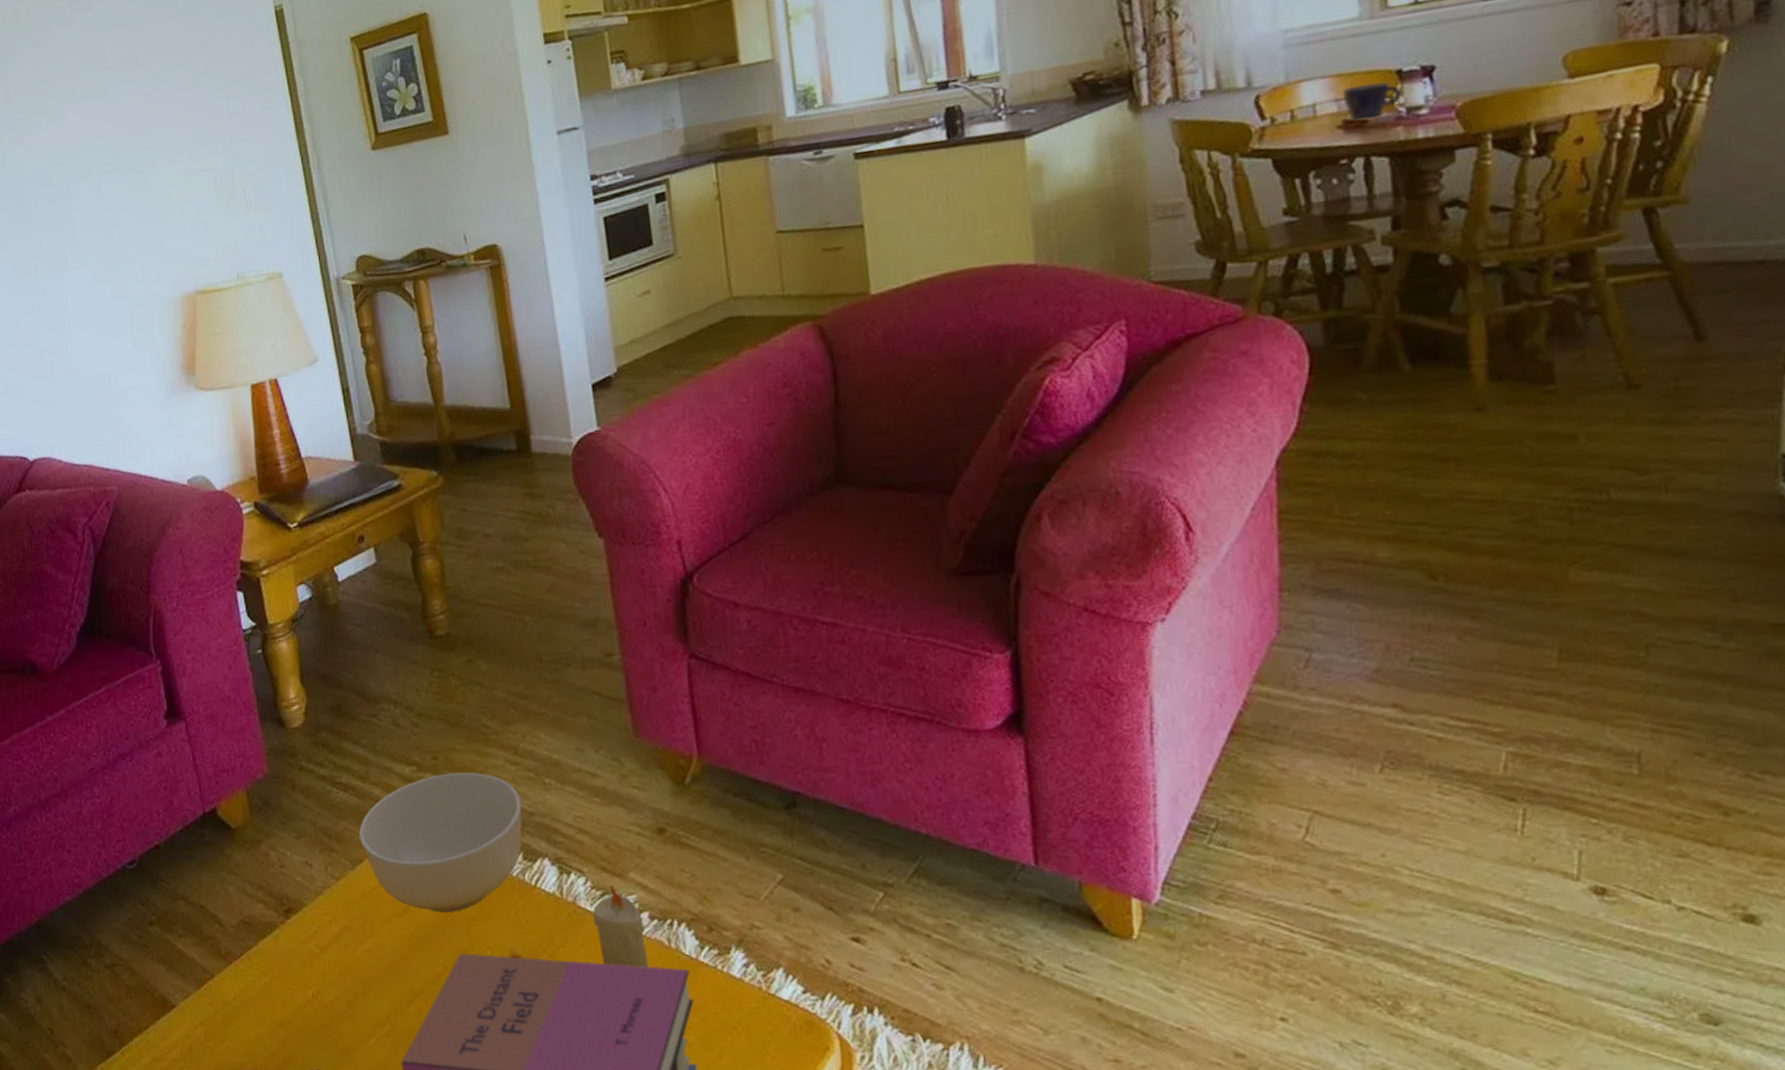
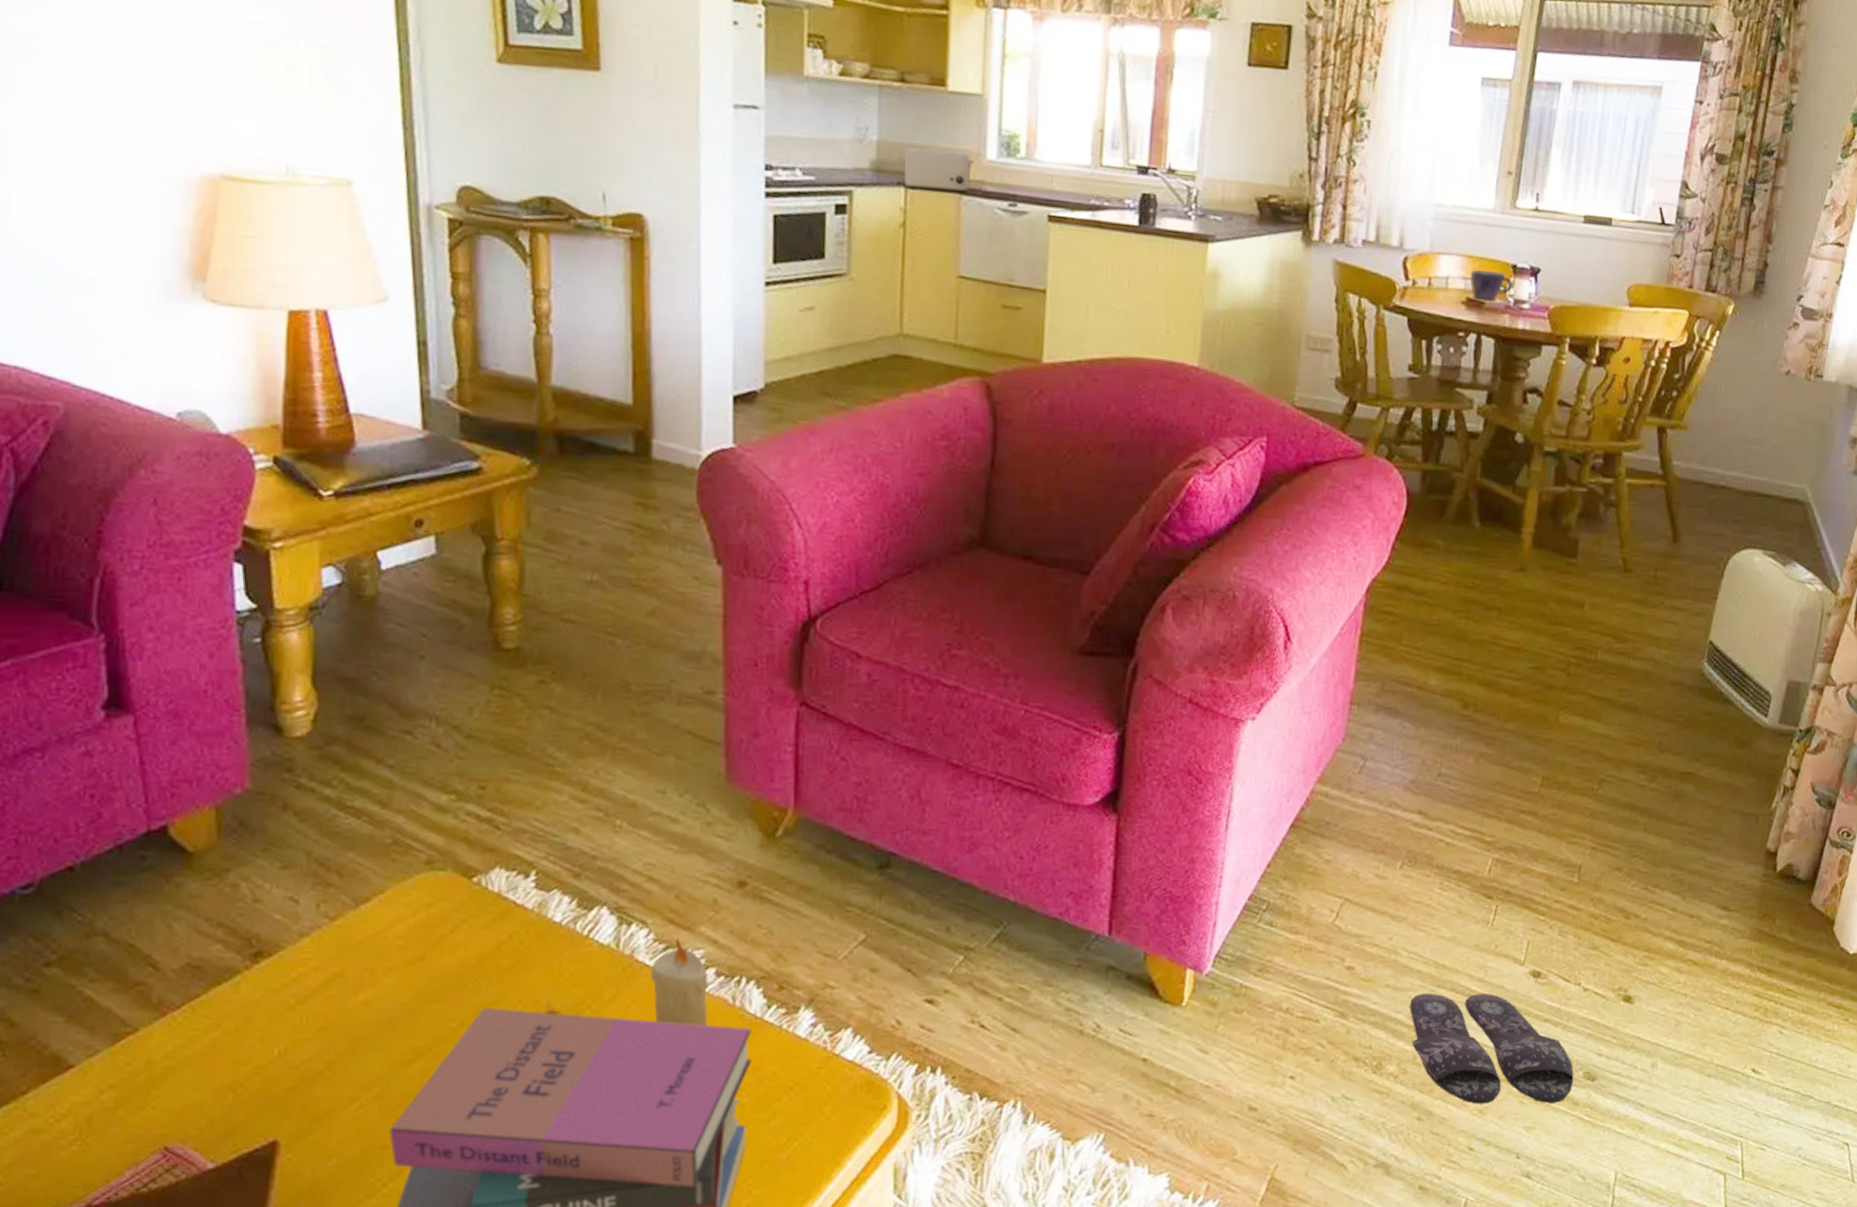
bowl: present [358,772,523,912] -> none [368,805,583,961]
toaster: none [709,116,775,165] -> present [903,146,974,195]
slippers: none [1424,917,1687,1053] -> present [1410,993,1574,1104]

